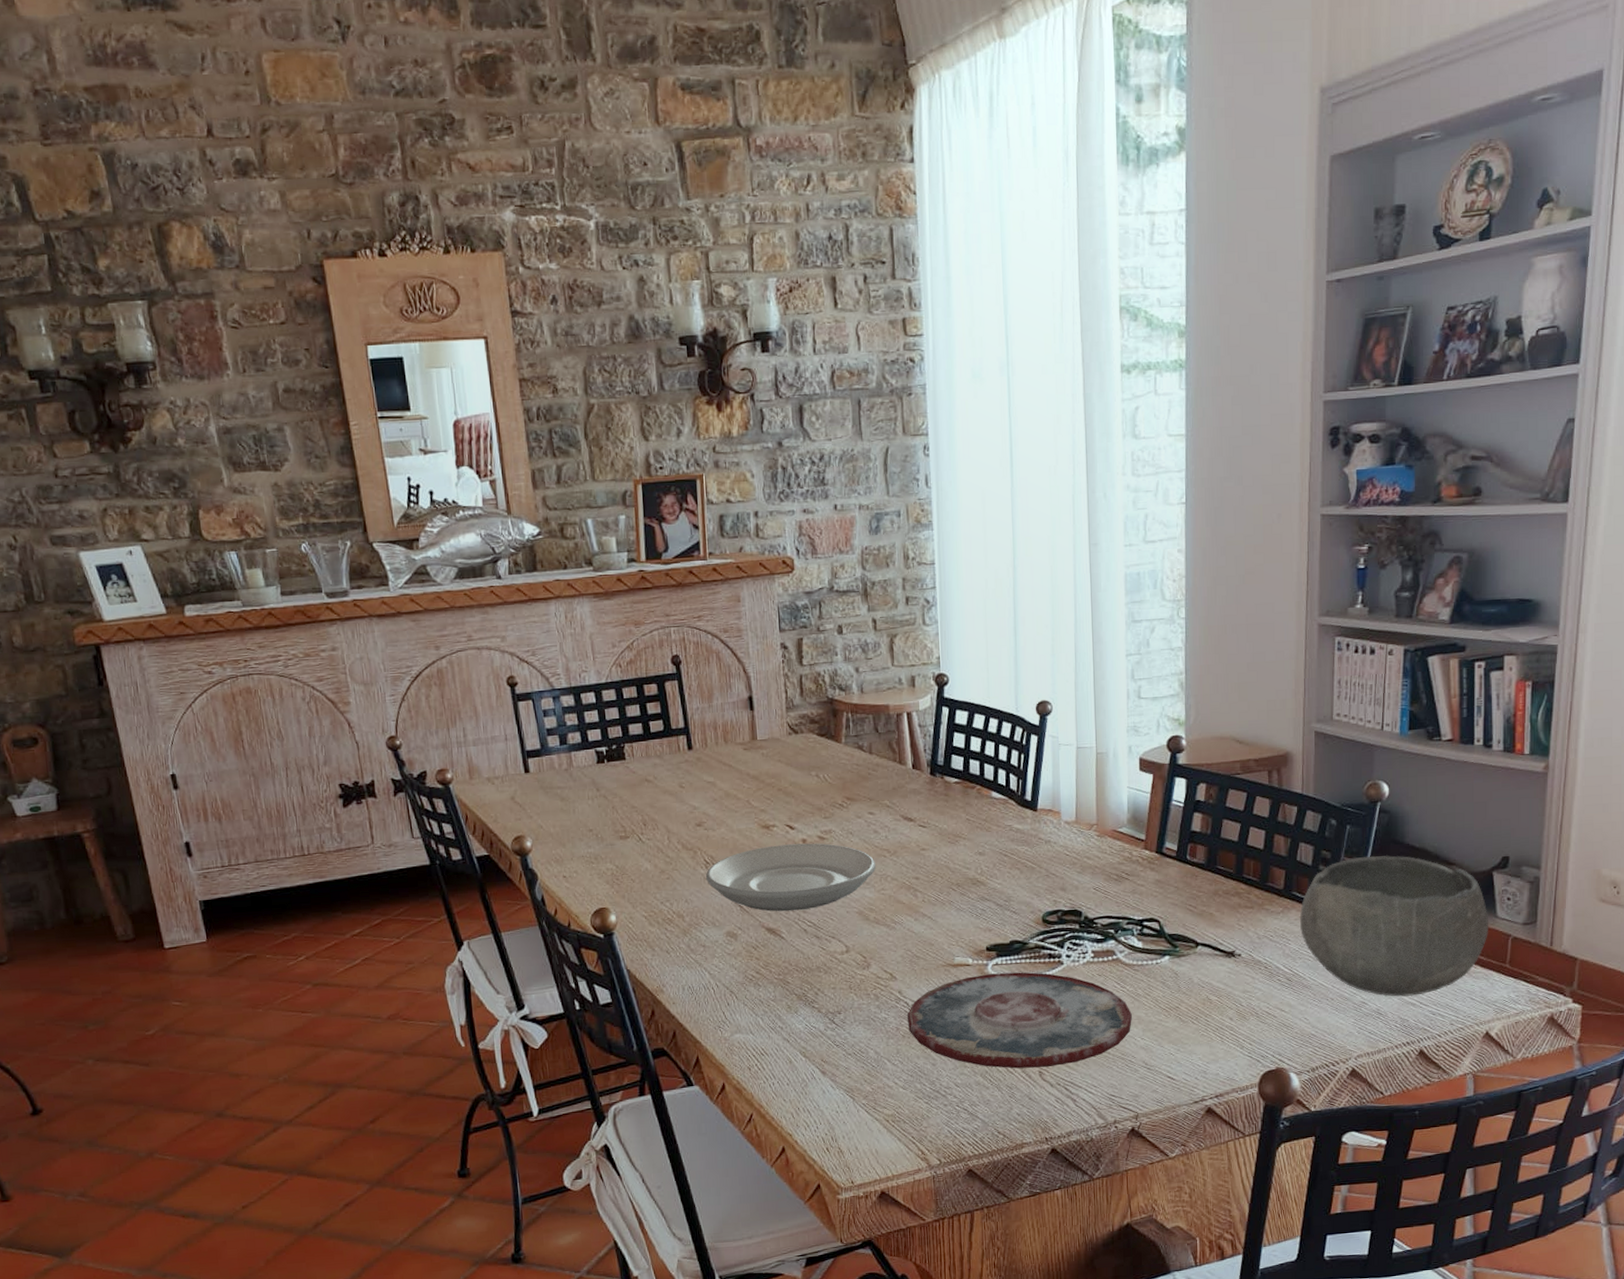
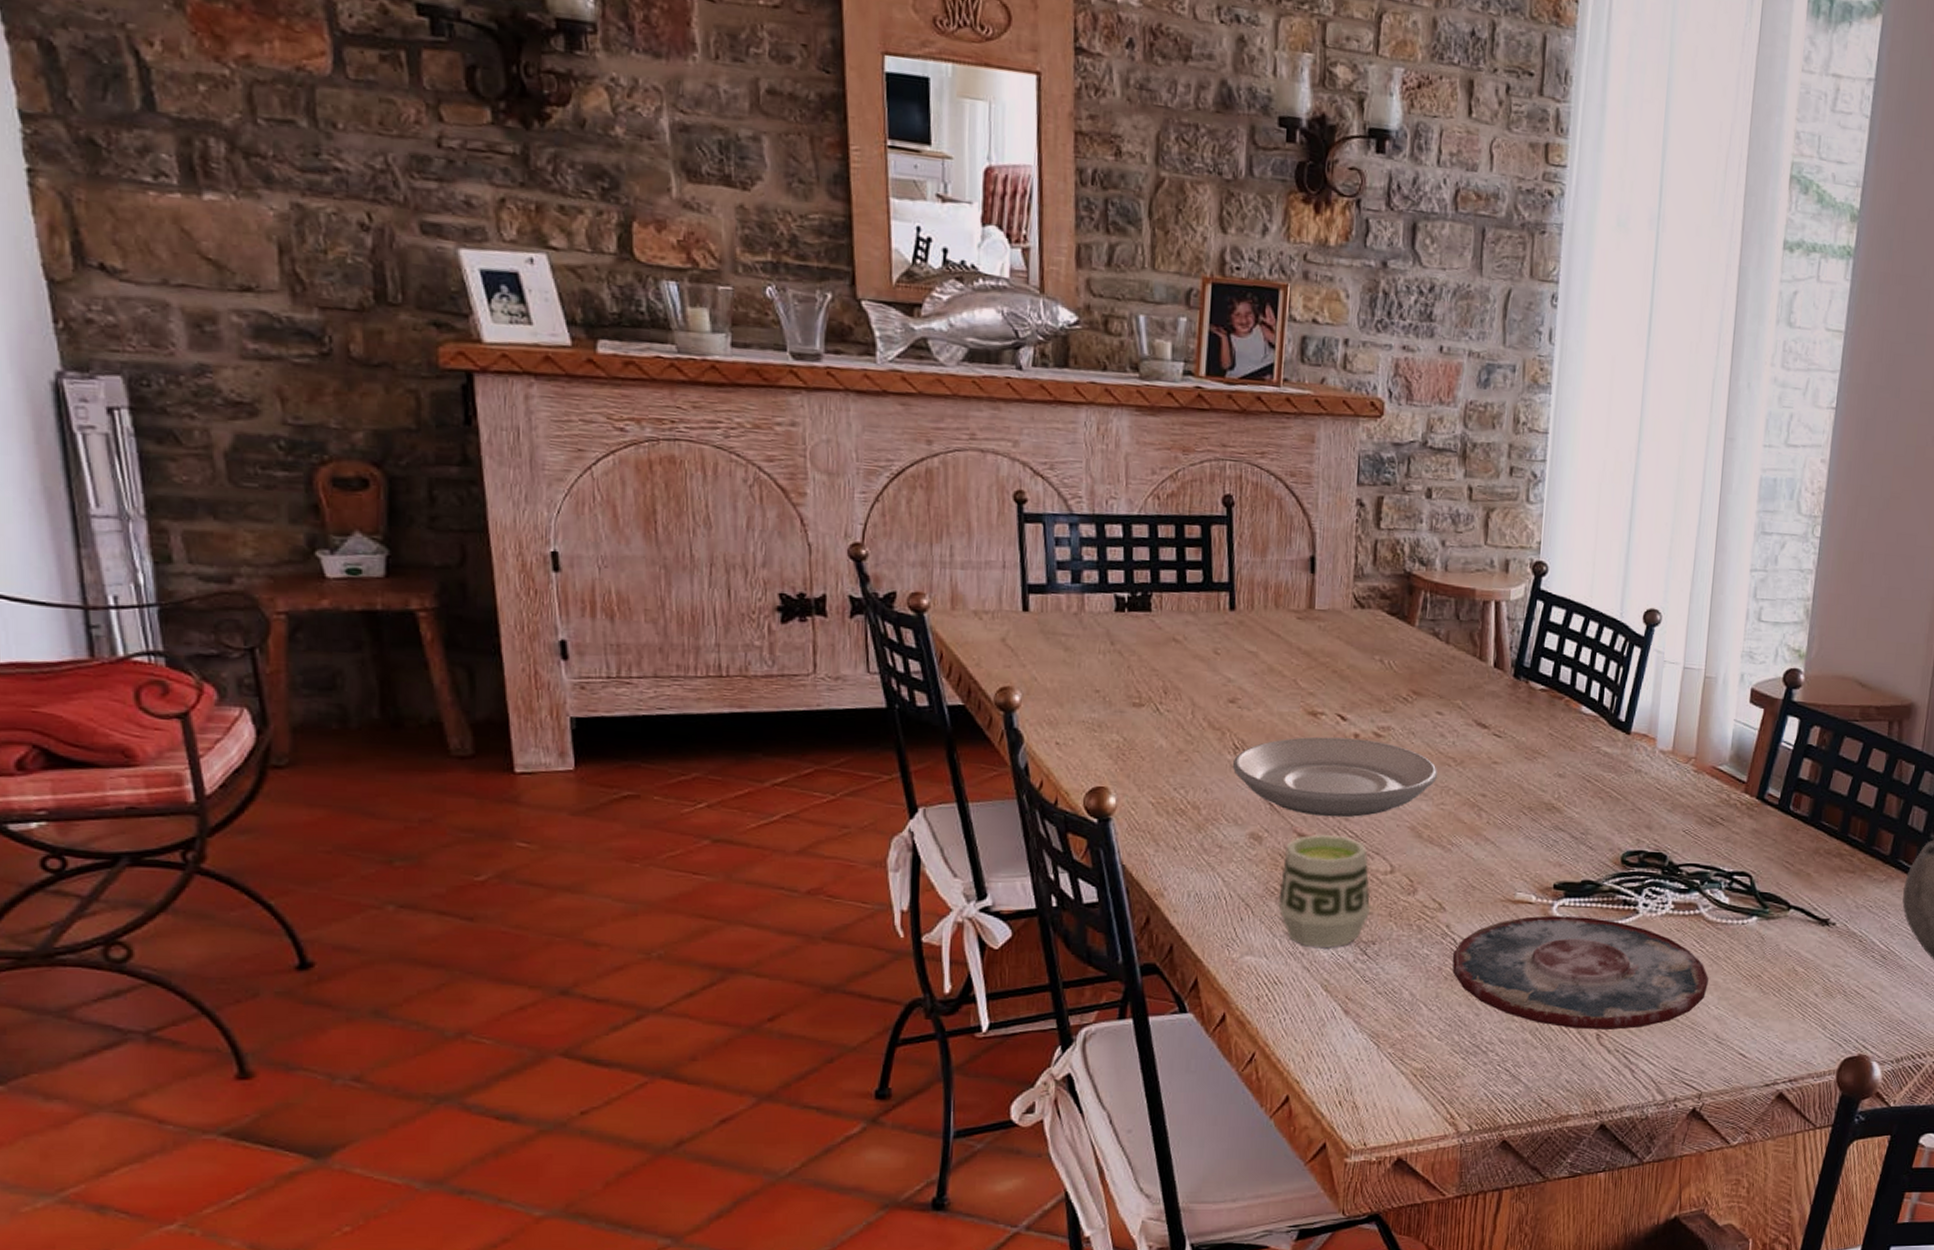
cup: none [756,925,833,1022] -> present [1278,834,1370,948]

